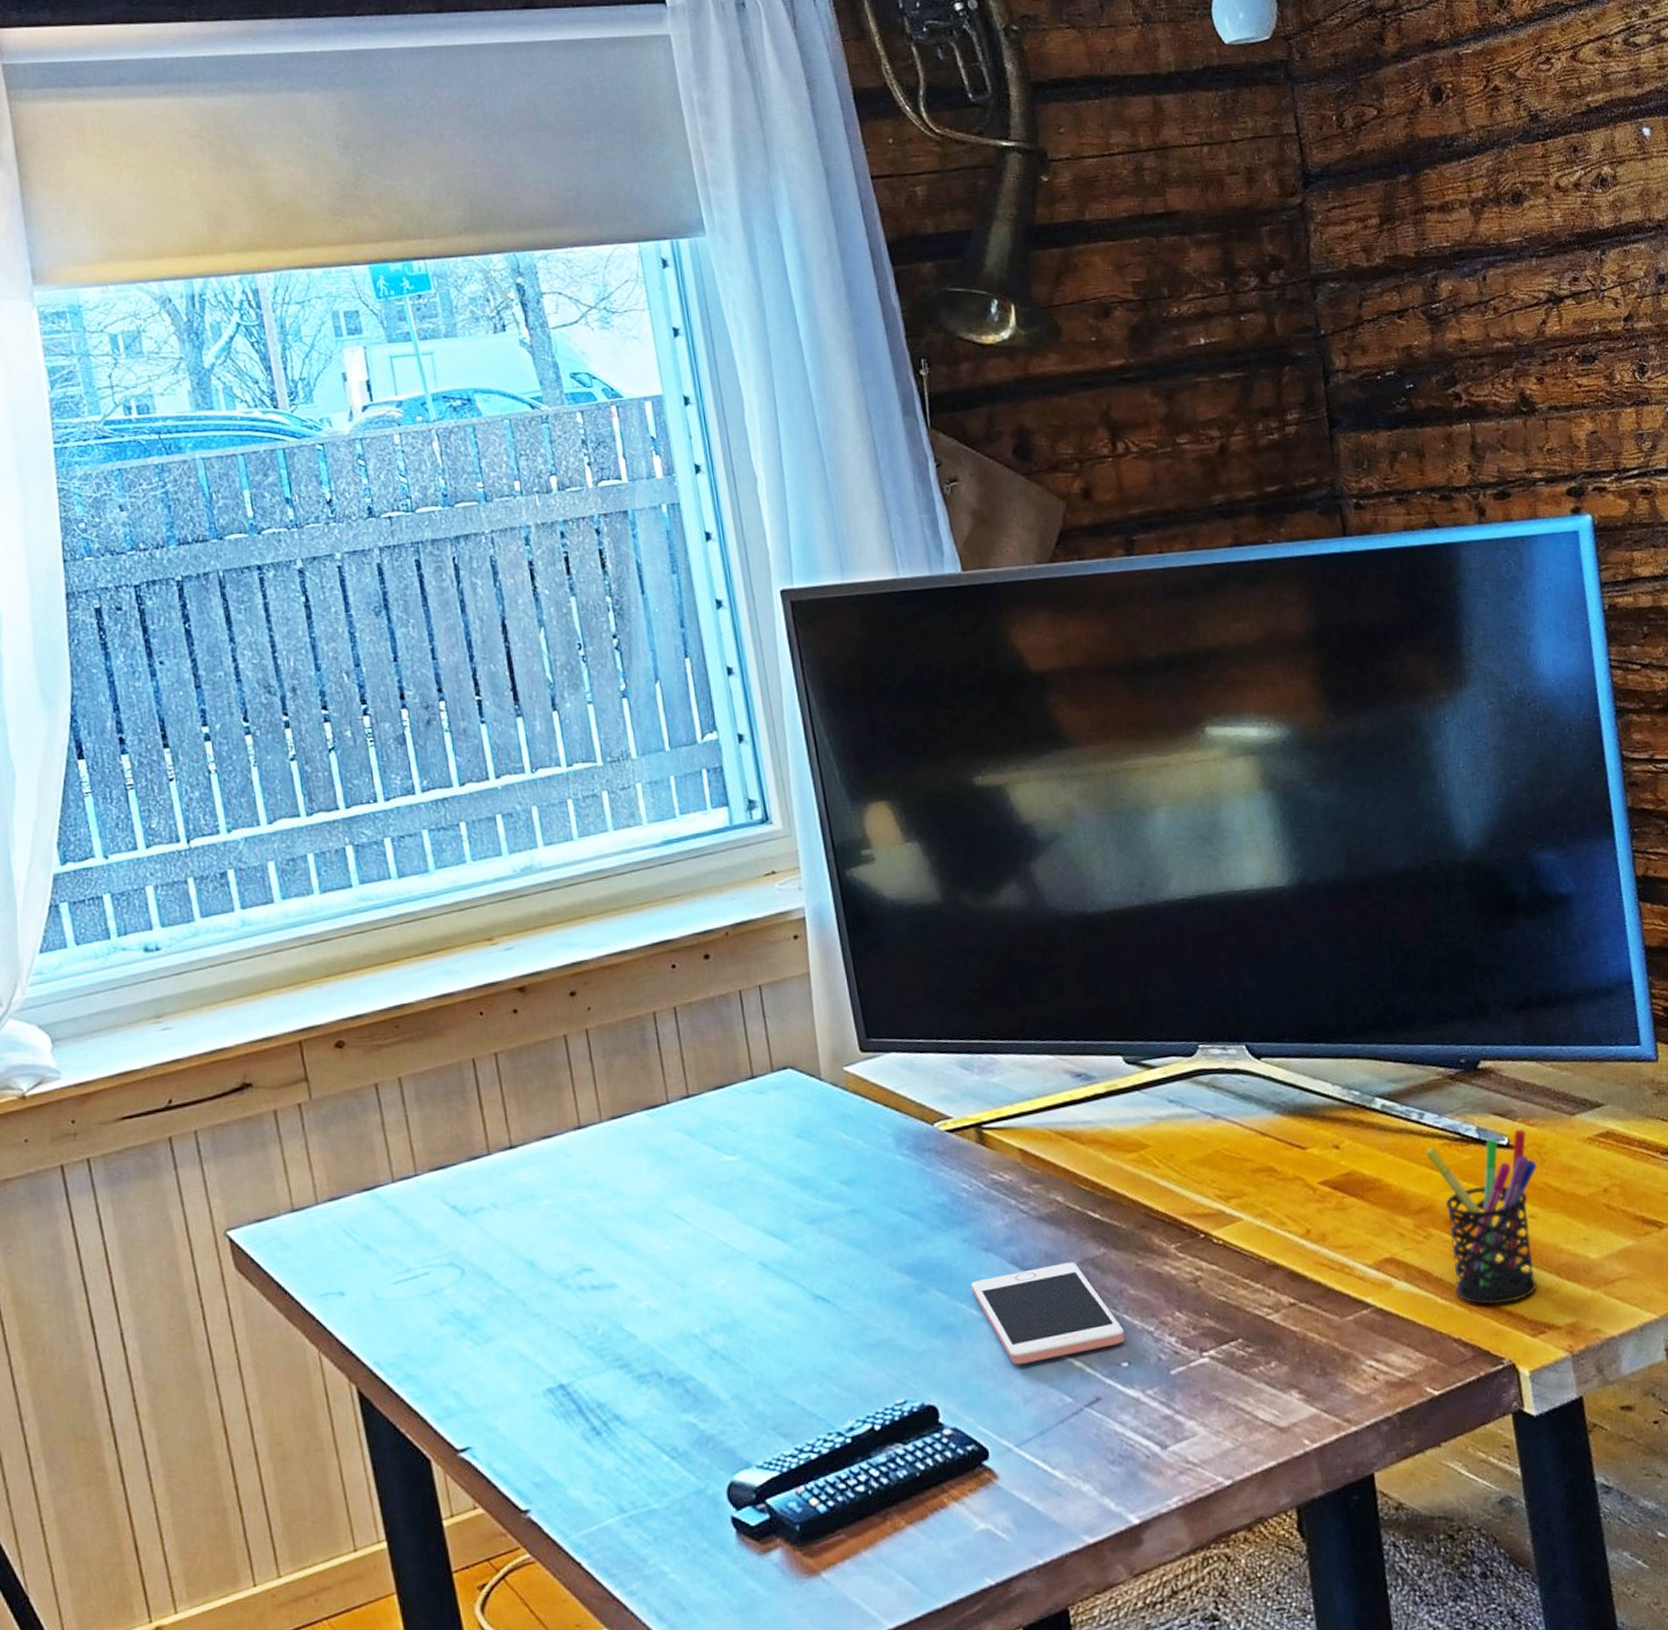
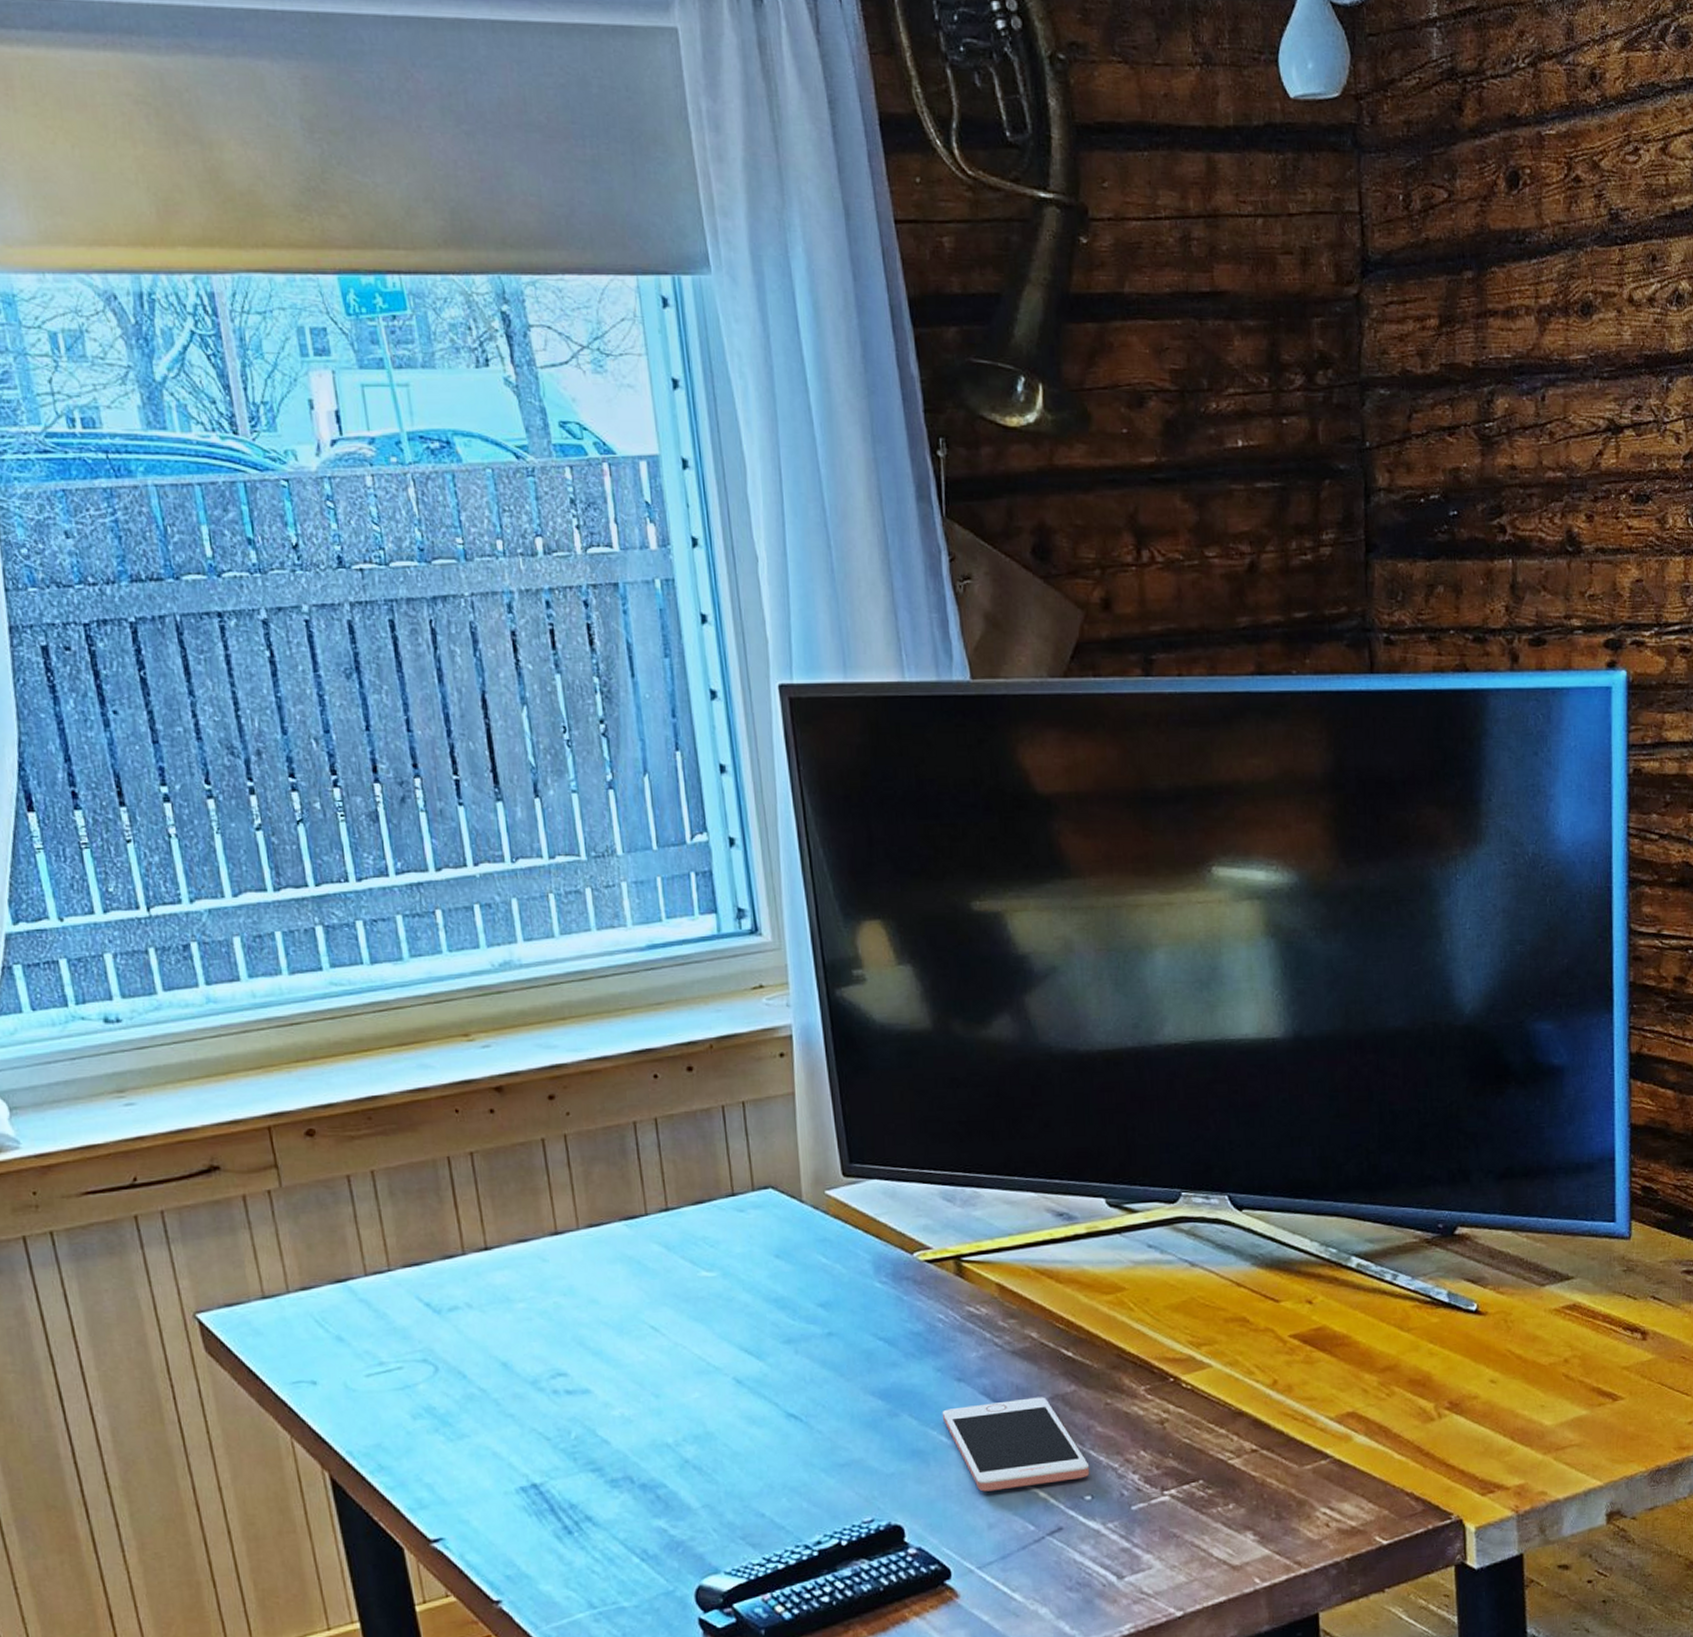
pen holder: present [1425,1129,1538,1305] -> none [1396,1296,1503,1463]

